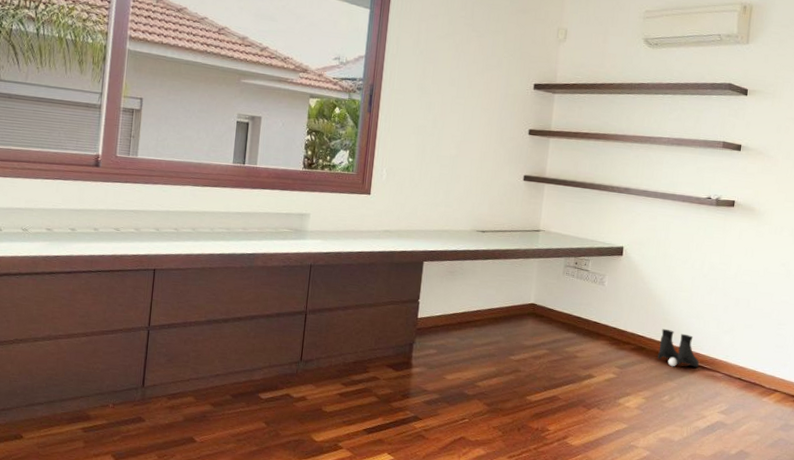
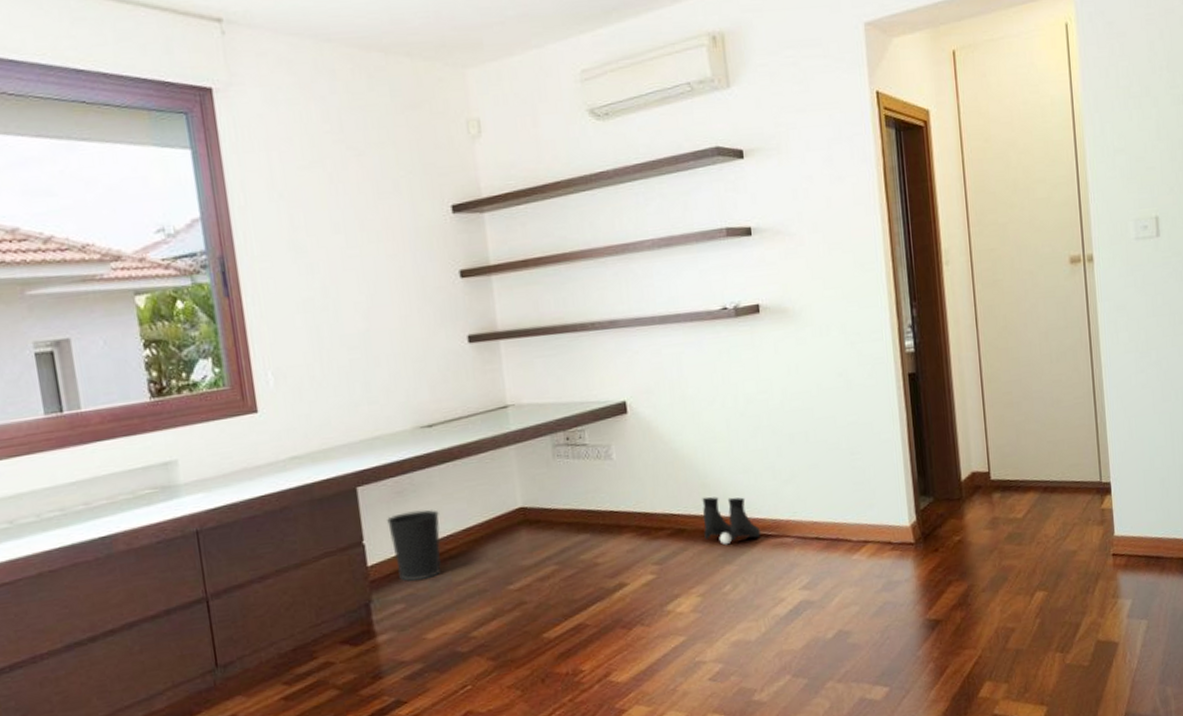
wastebasket: none [437,287,475,337] -> present [387,509,441,581]

